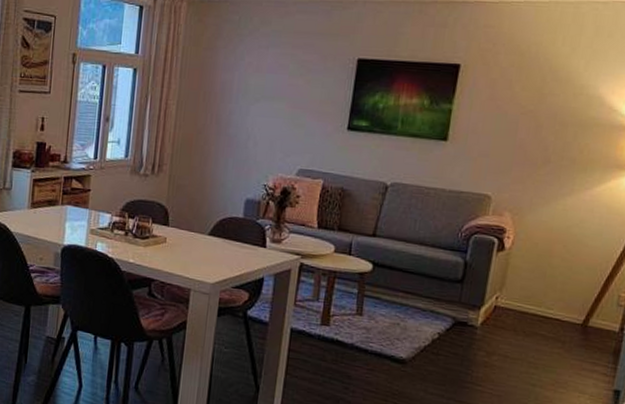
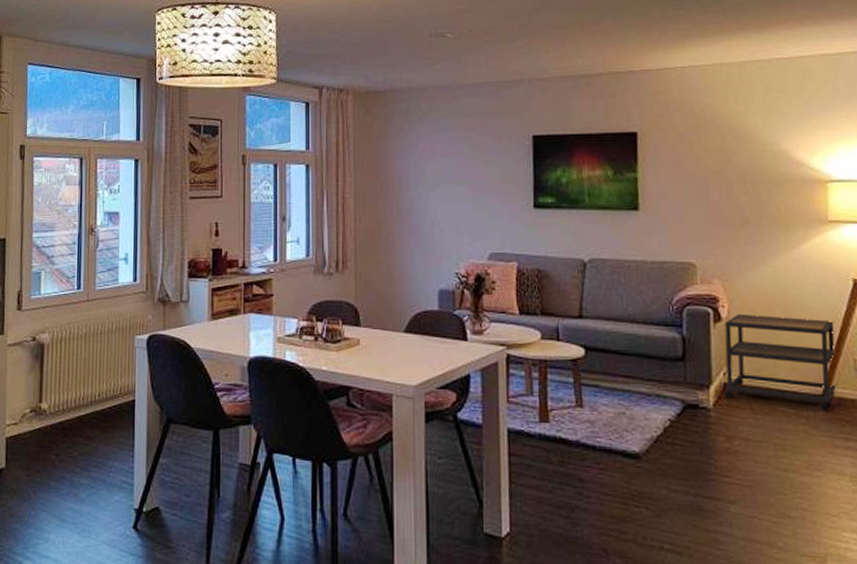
side table: none [491,245,608,338] -> present [723,313,836,411]

